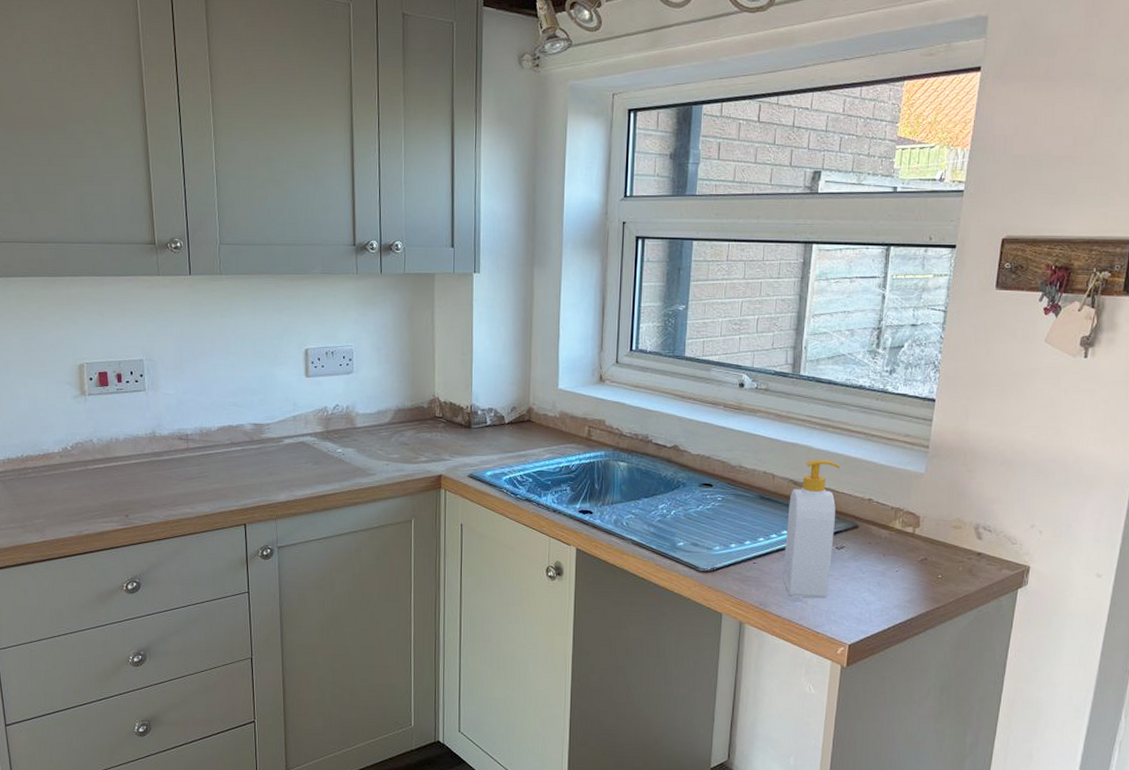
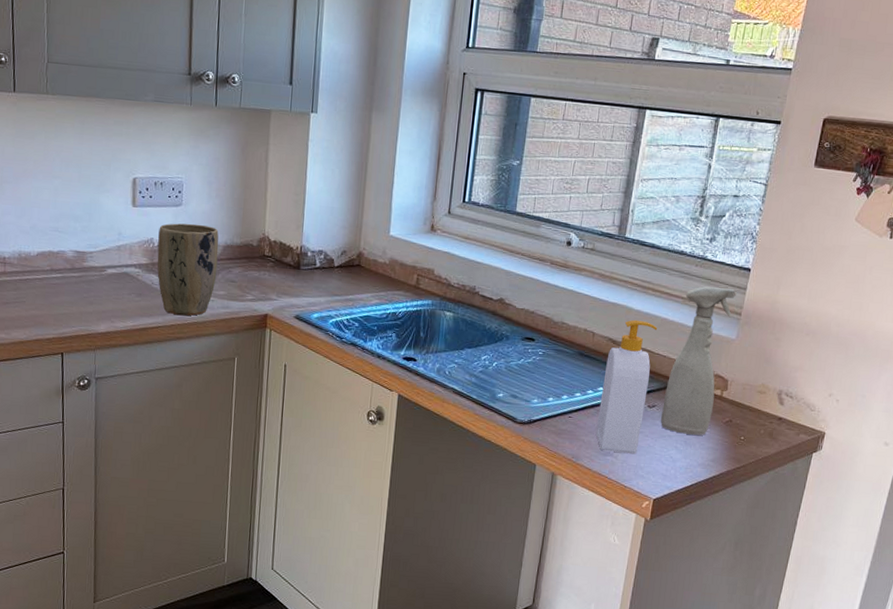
plant pot: none [331,390,391,481] -> present [157,223,219,316]
spray bottle: none [851,420,922,576] -> present [661,286,737,436]

